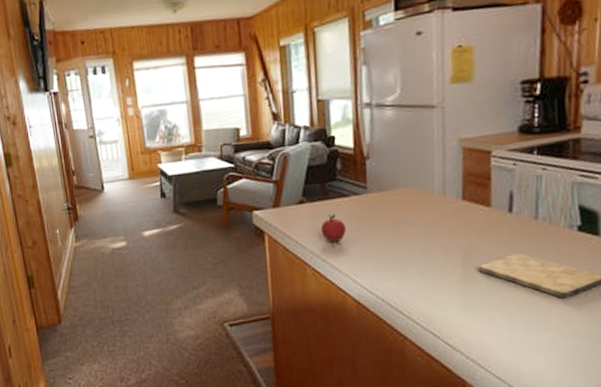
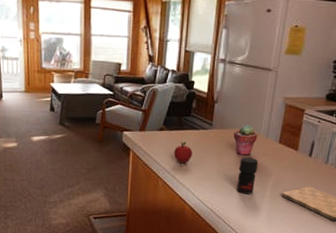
potted succulent: none [397,181,431,223] -> present [234,124,258,156]
jar: none [411,223,438,274] -> present [237,157,258,194]

